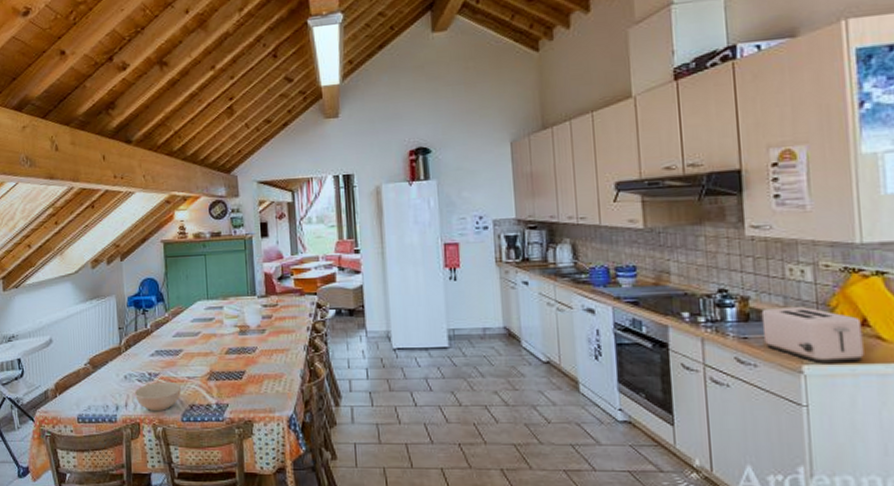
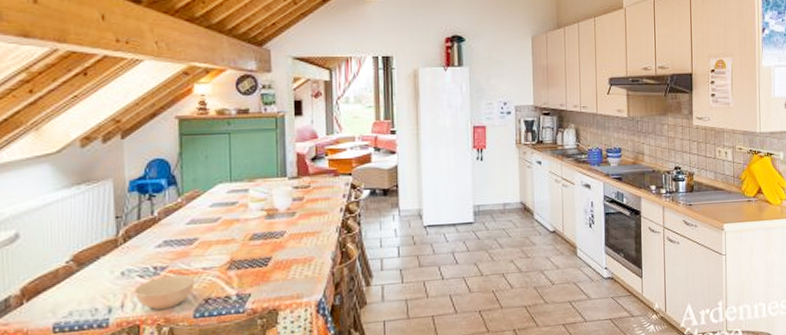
toaster: present [761,306,864,363] -> none [700,179,759,222]

